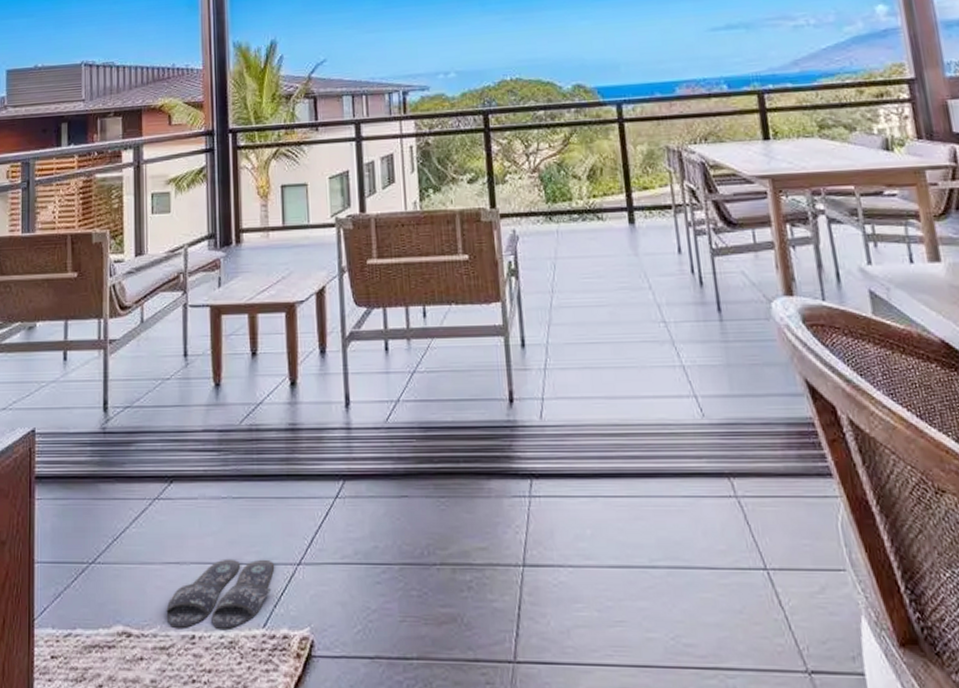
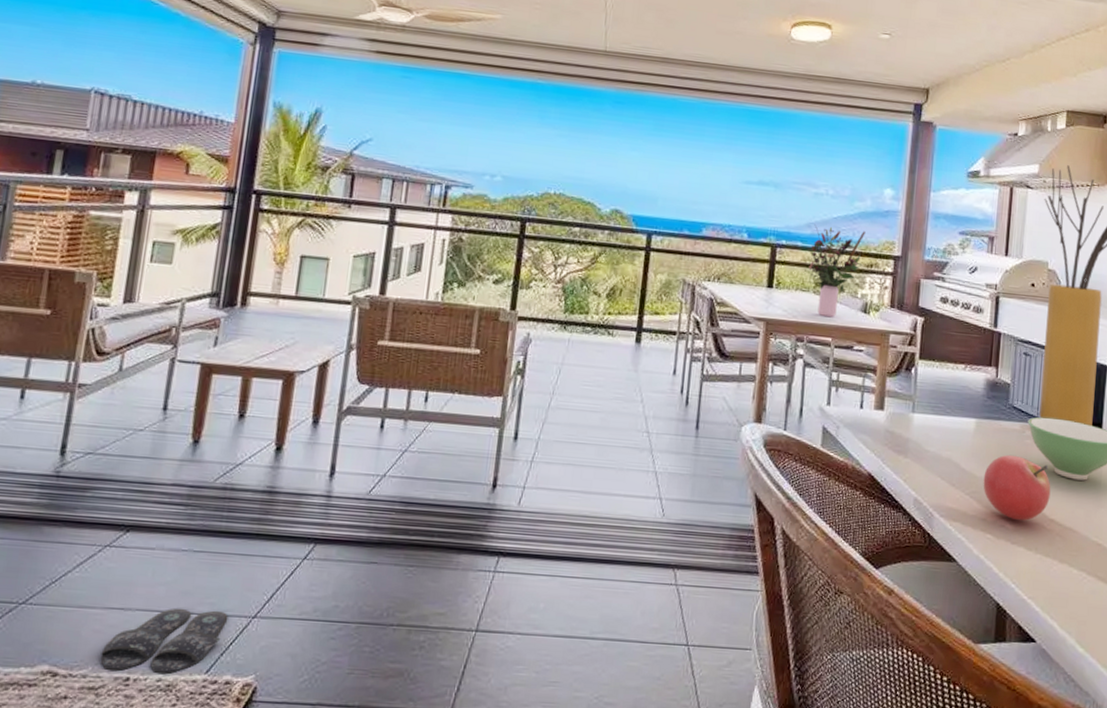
bouquet: none [799,57,871,163] -> present [807,224,866,317]

